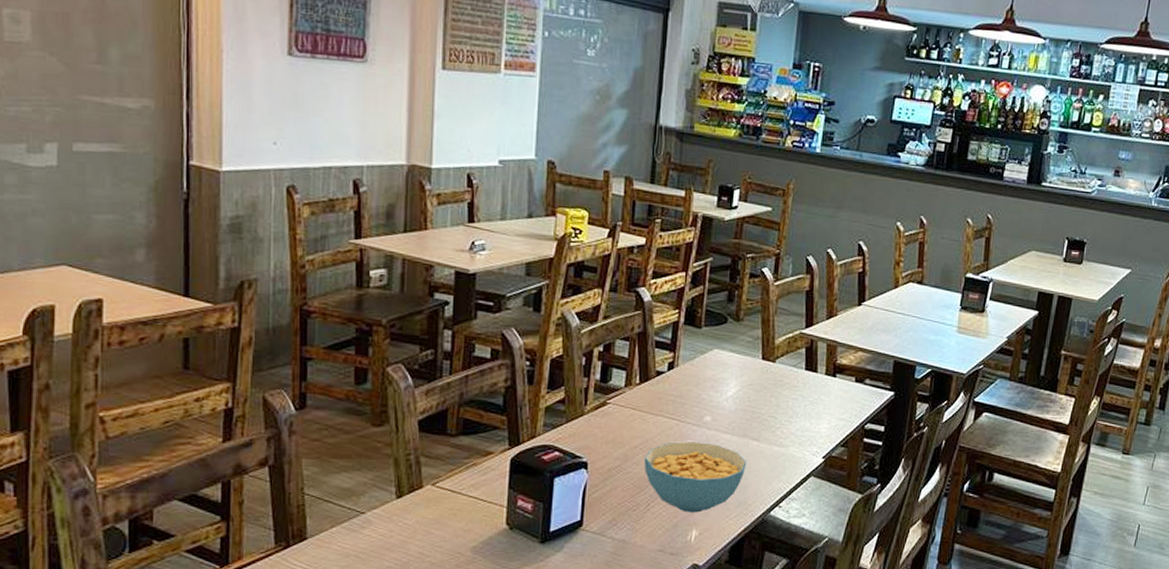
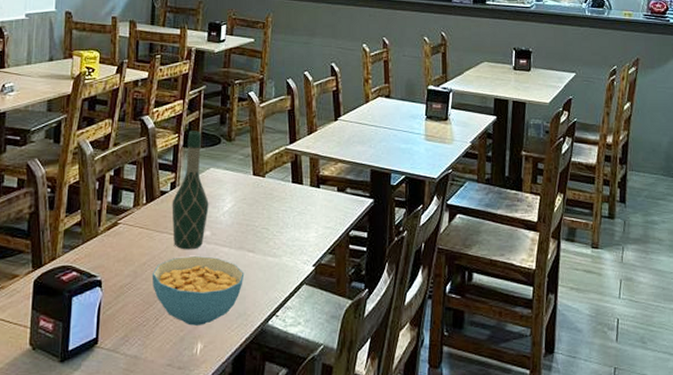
wine bottle: none [668,307,711,435] -> present [171,130,209,250]

